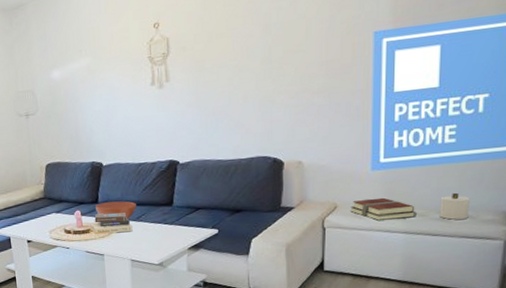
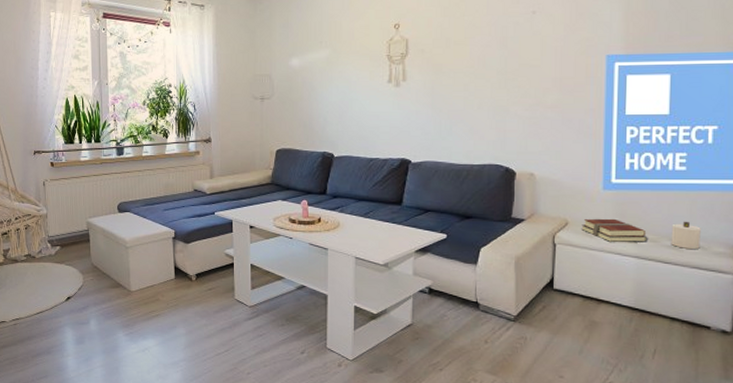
books: present [90,212,133,235] -> none [316,205,360,228]
bowl: present [96,201,137,219] -> none [323,195,366,214]

